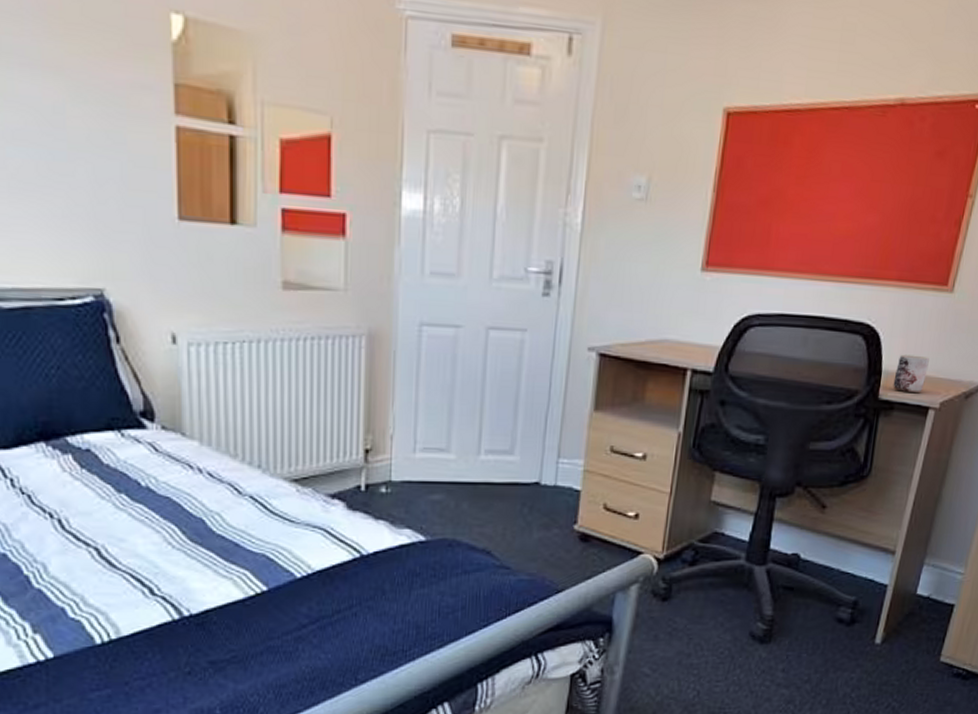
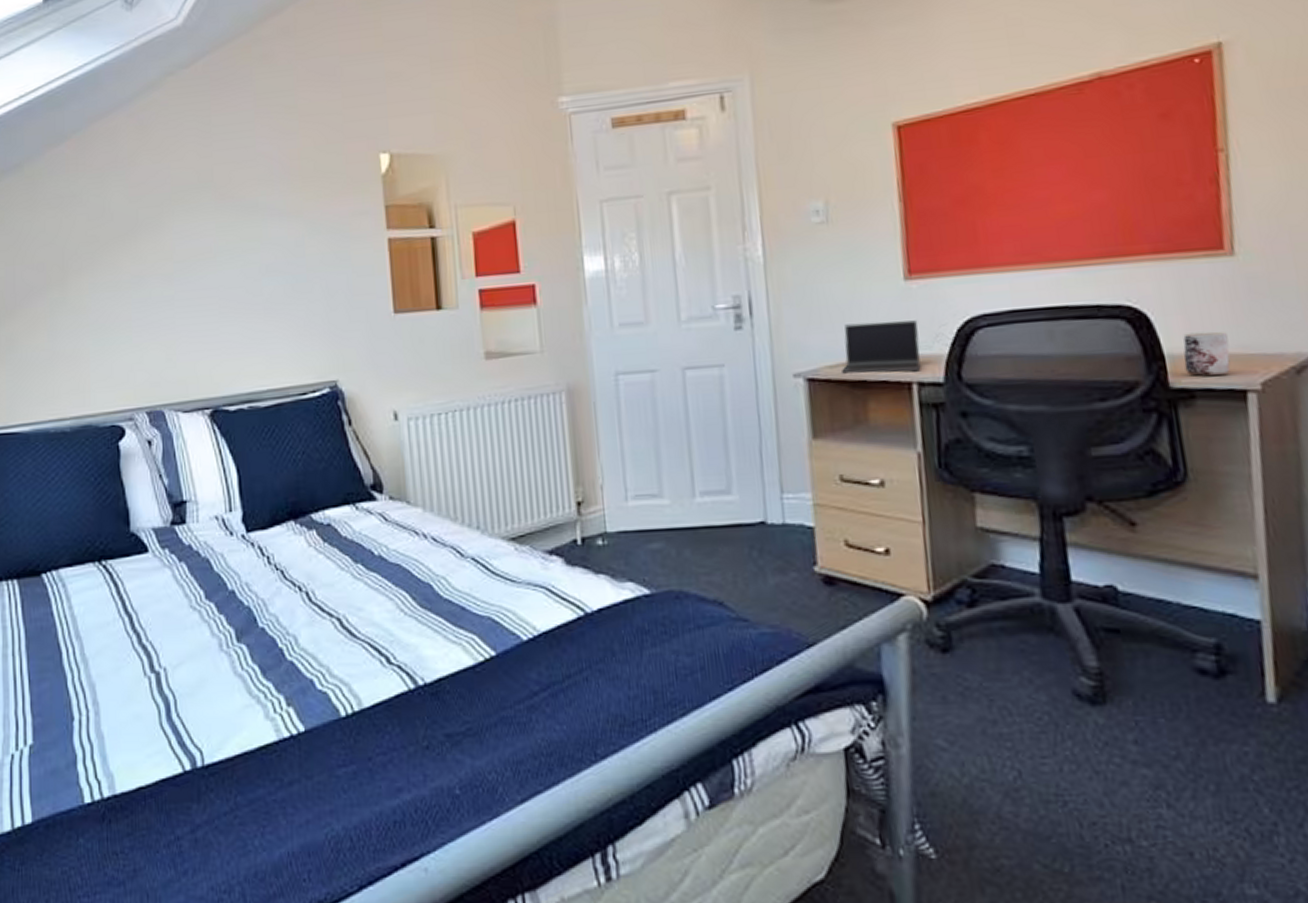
laptop computer: none [631,306,704,359] -> present [842,320,921,375]

